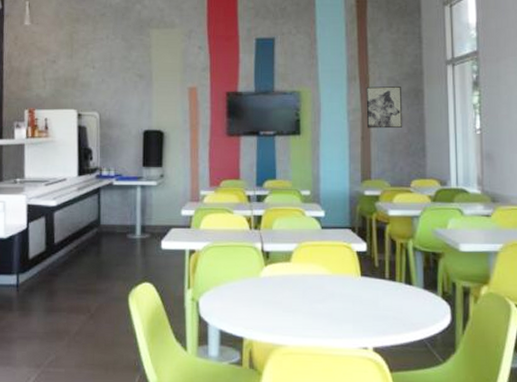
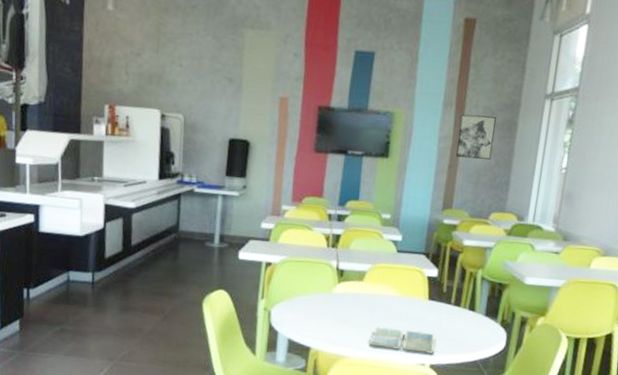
drink coaster: none [305,308,375,336] -> present [369,326,436,354]

